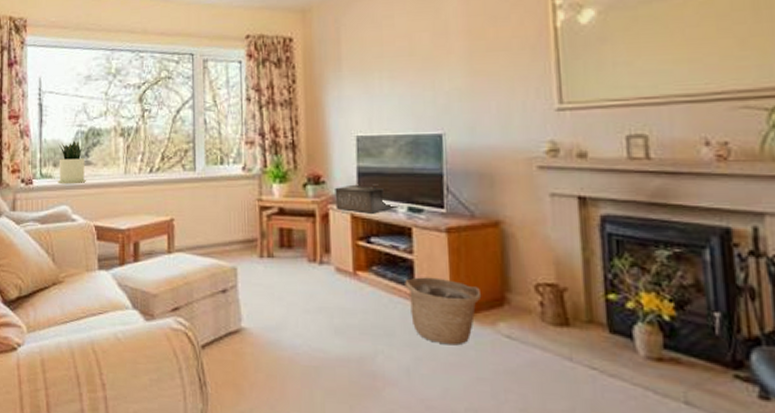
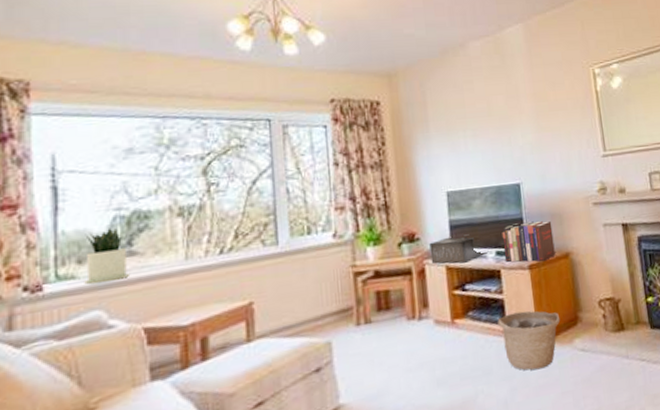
books: none [416,179,481,227] -> present [502,221,556,263]

